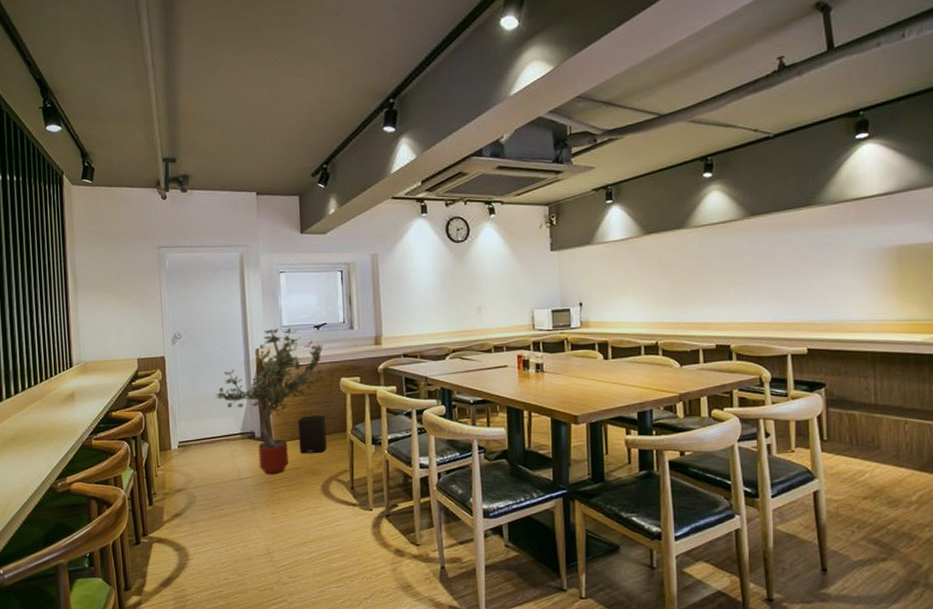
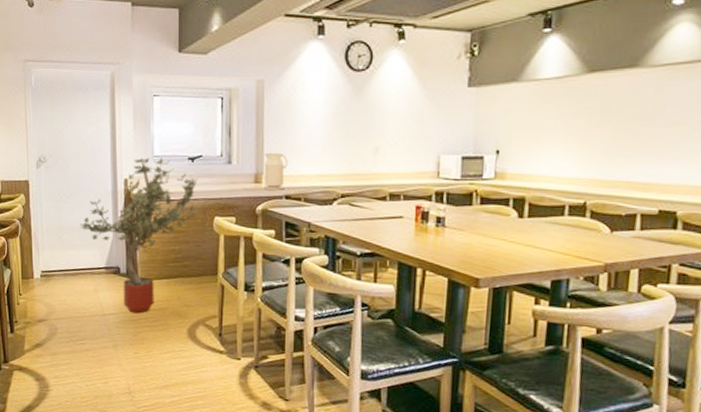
pedal bin: present [298,415,327,453] -> none [167,255,196,295]
water jug: none [382,316,404,350] -> present [264,152,288,190]

